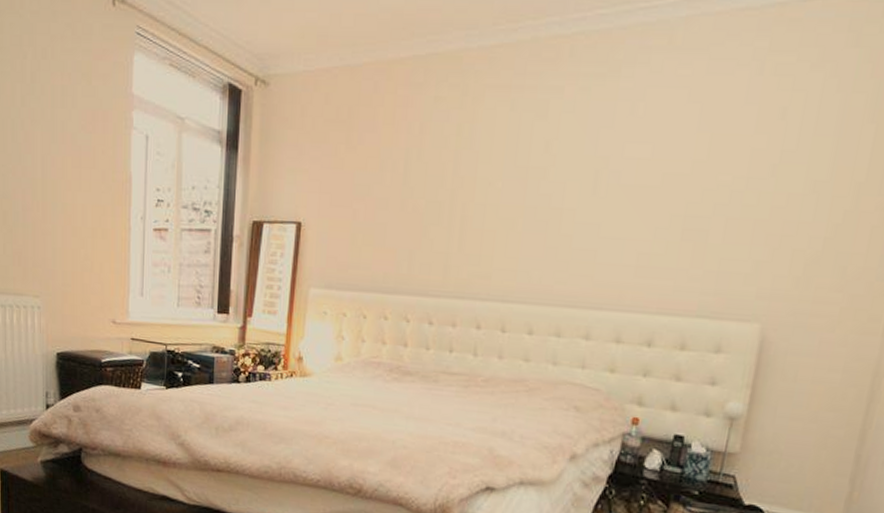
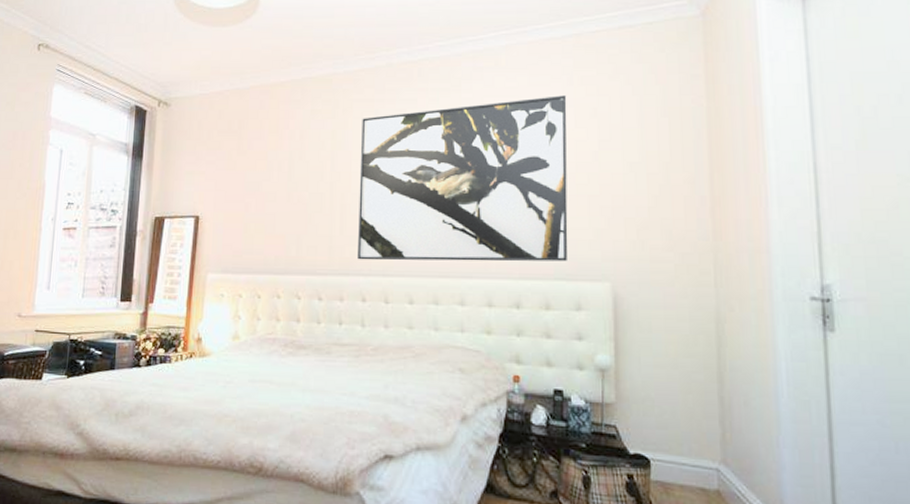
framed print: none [474,88,752,297] -> present [356,95,568,262]

